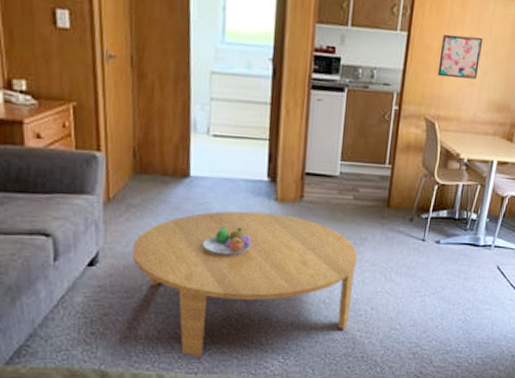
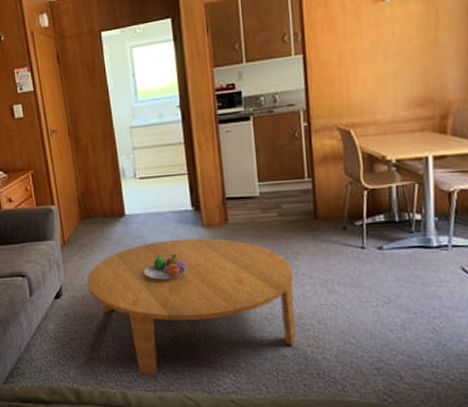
wall art: present [437,34,484,79] -> none [340,41,388,87]

